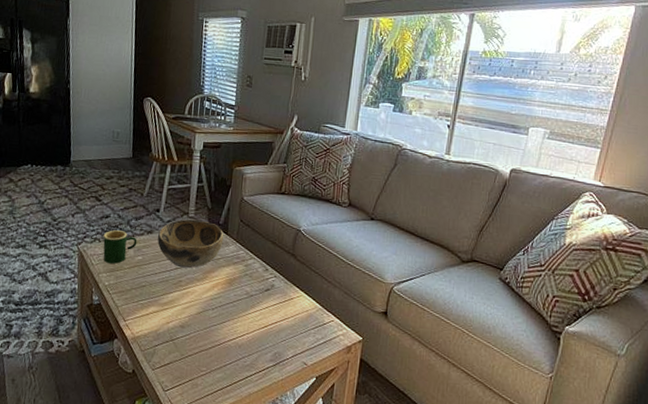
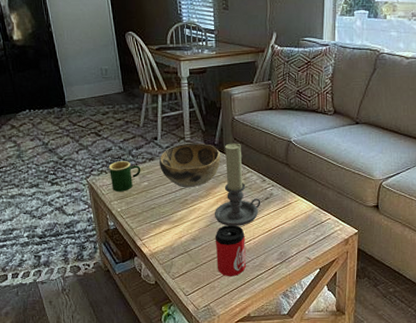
can: none [203,315,239,375] -> present [216,225,246,277]
candle holder: none [208,224,261,318] -> present [215,143,261,226]

